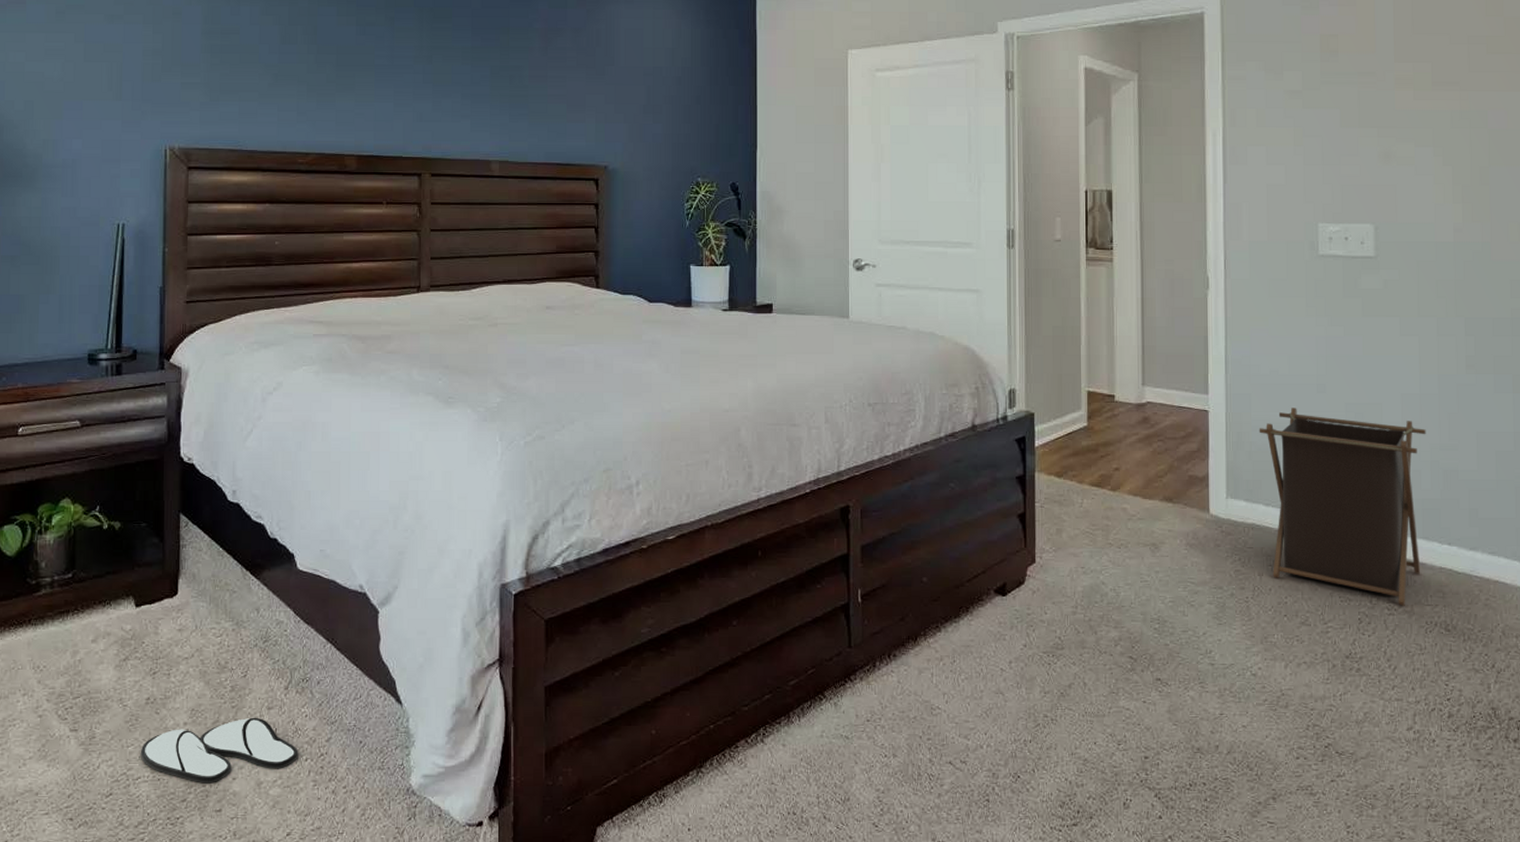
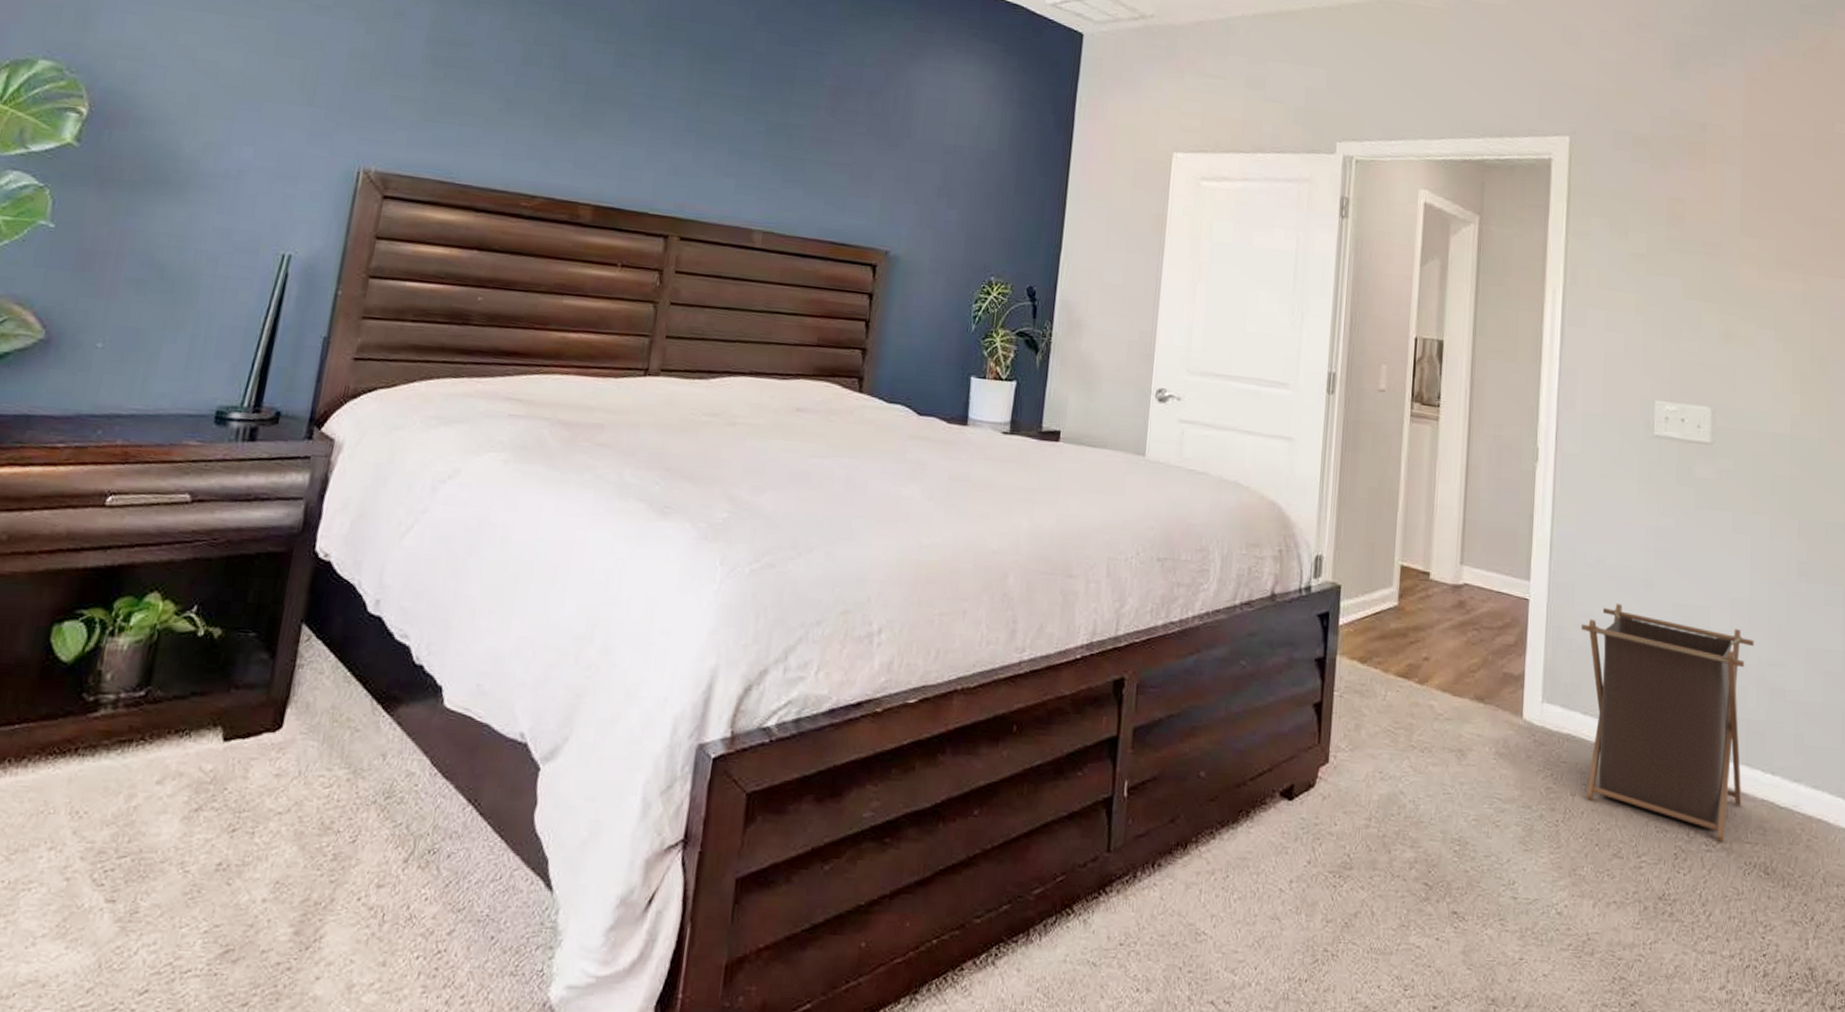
slippers: present [140,717,299,784] -> none [196,896,409,983]

